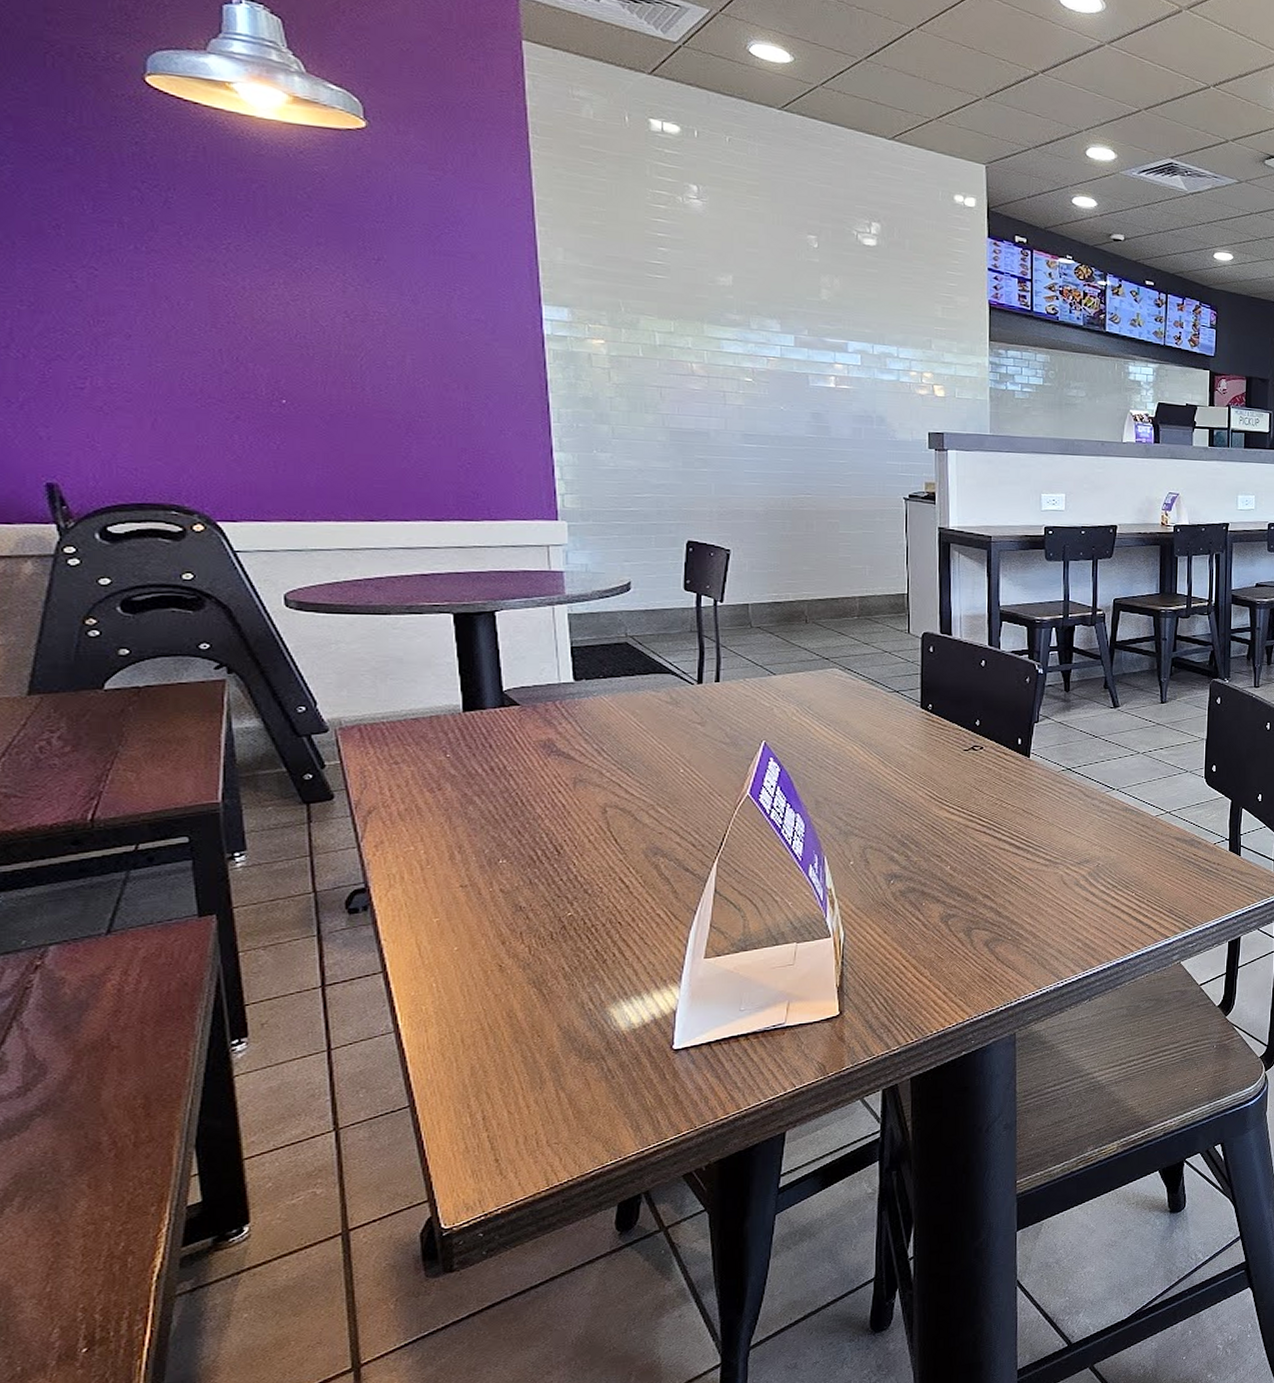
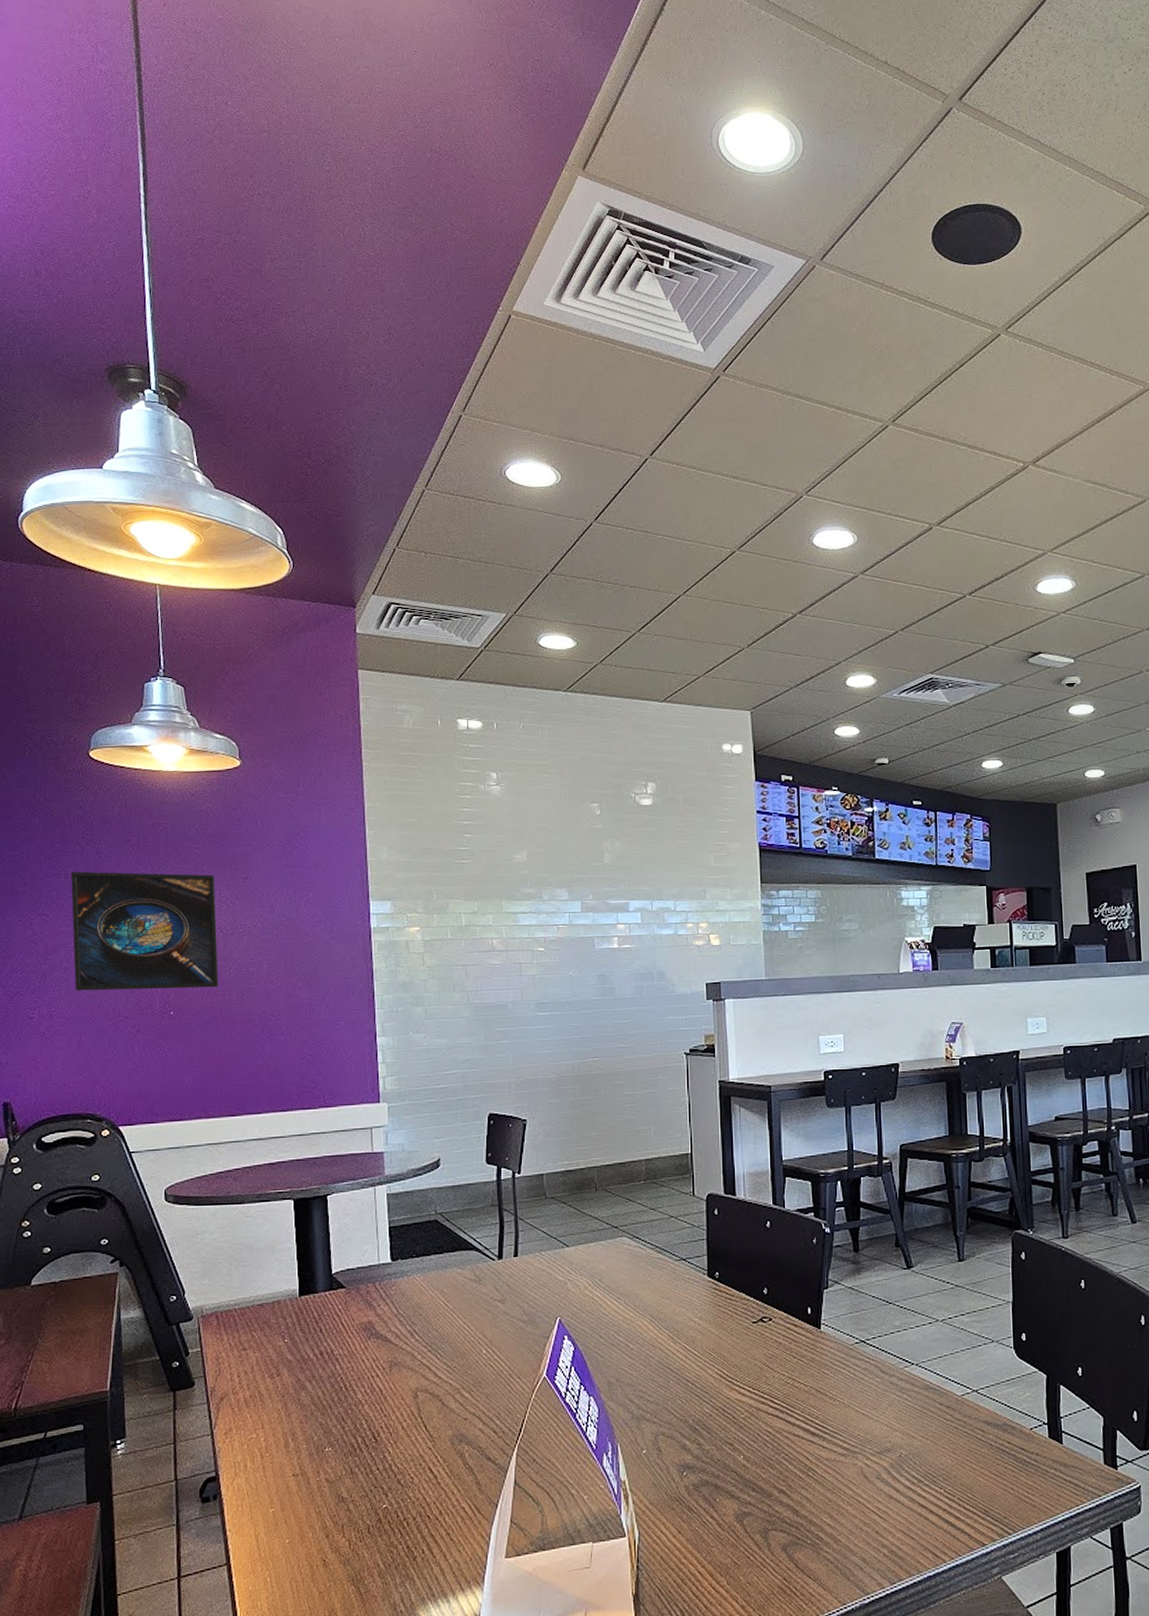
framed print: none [127,220,347,379] -> present [70,871,219,991]

